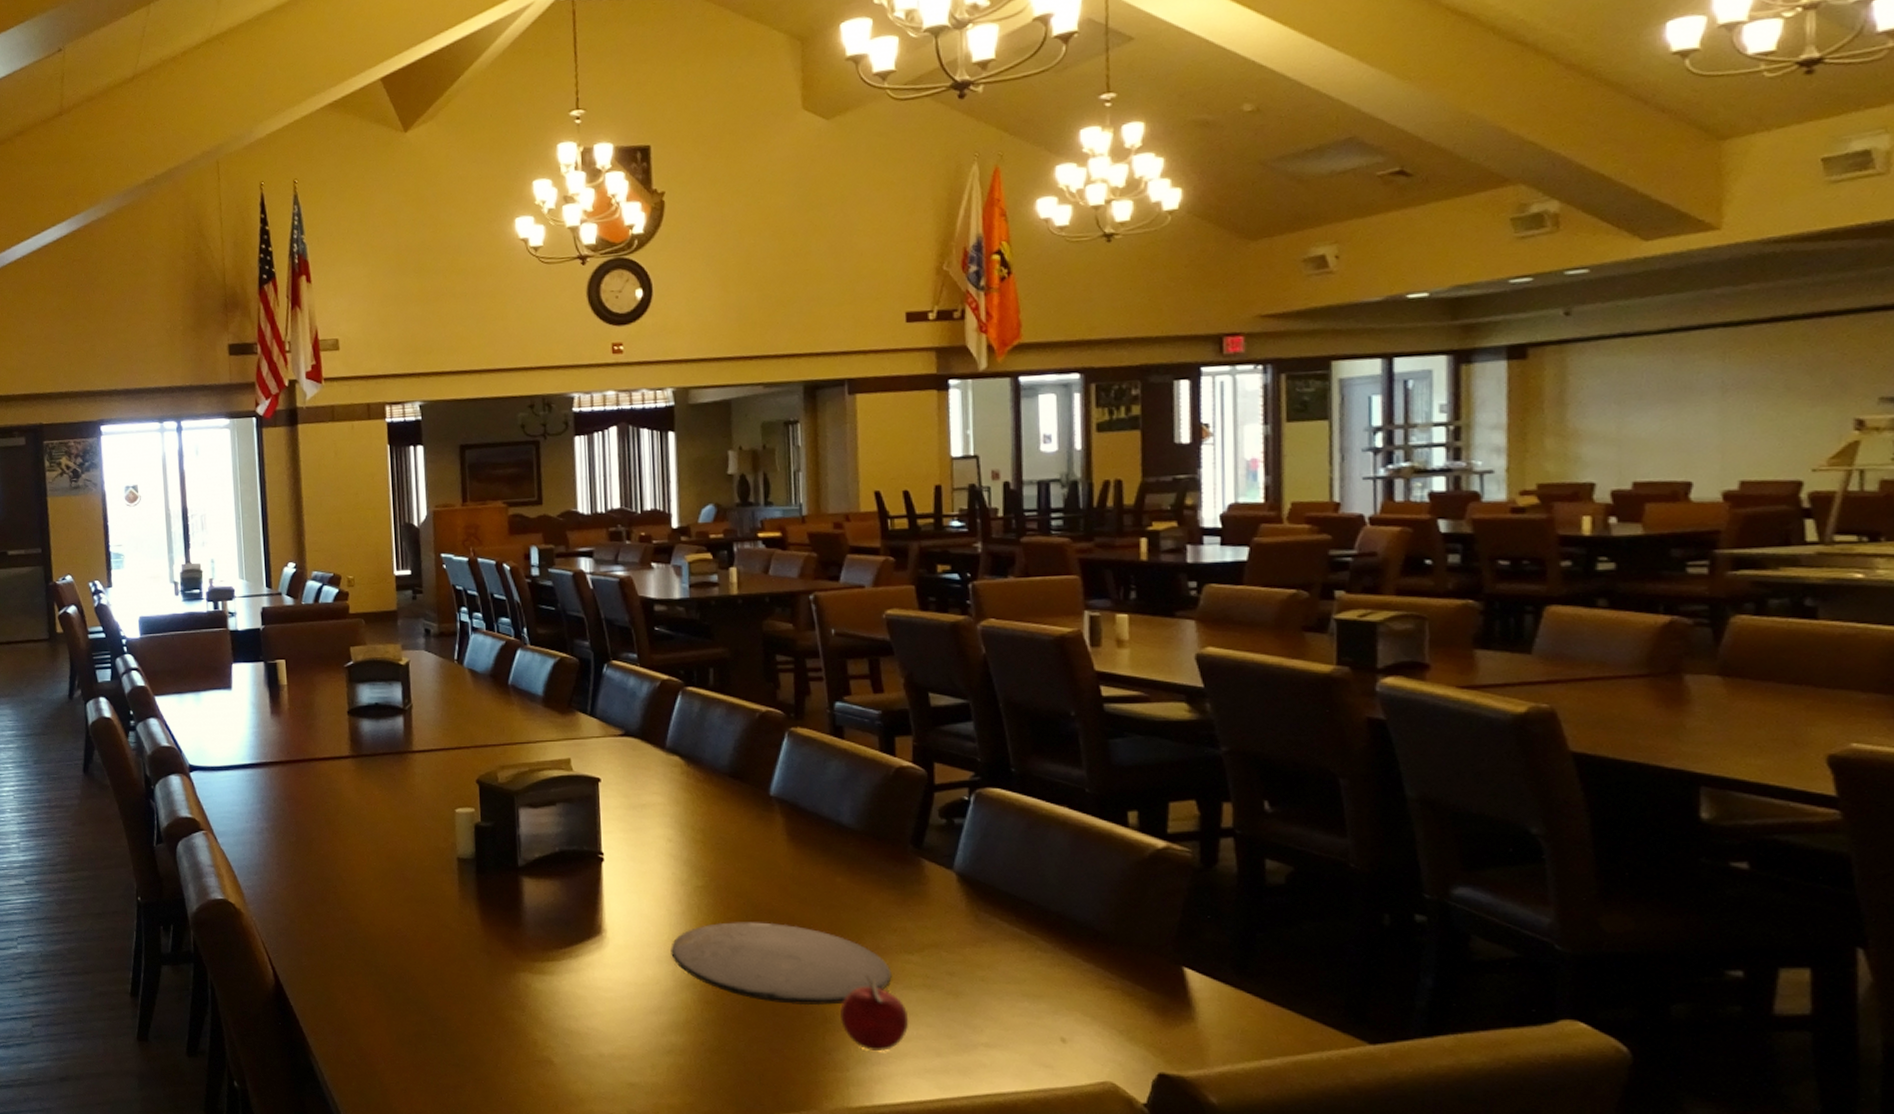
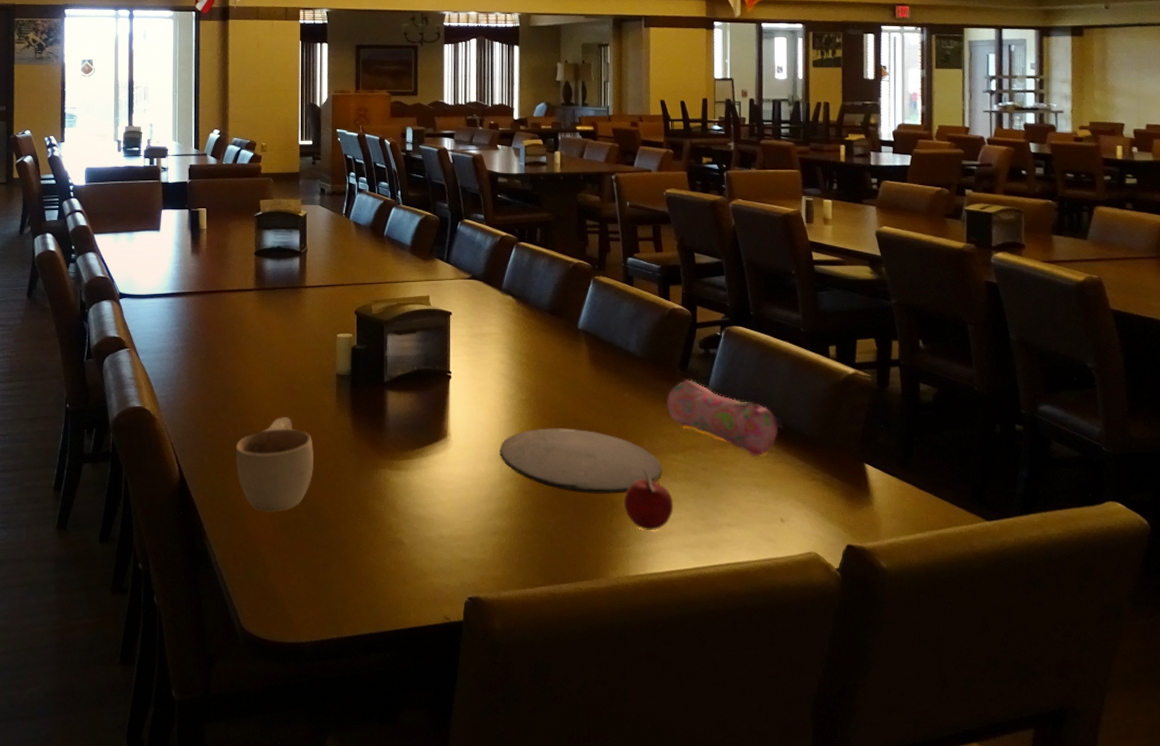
cup: none [339,910,436,1024] -> present [235,417,313,512]
pencil case: none [895,858,1062,959] -> present [667,379,783,458]

